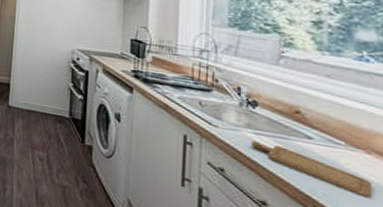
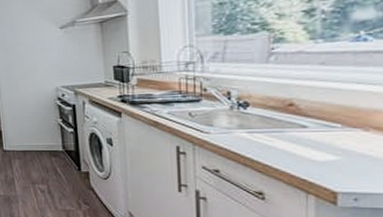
chopping board: present [250,140,373,199] -> none [244,139,371,172]

